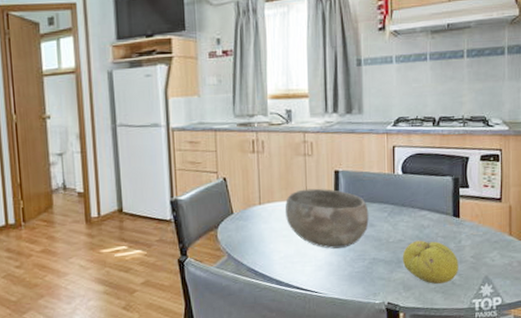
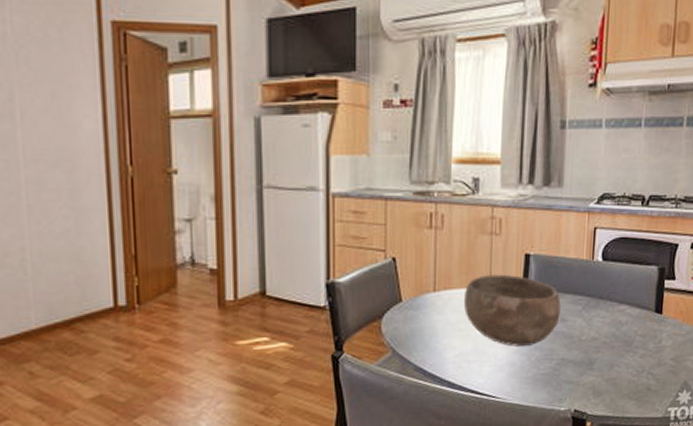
fruit: present [402,240,458,285] -> none [594,339,657,390]

